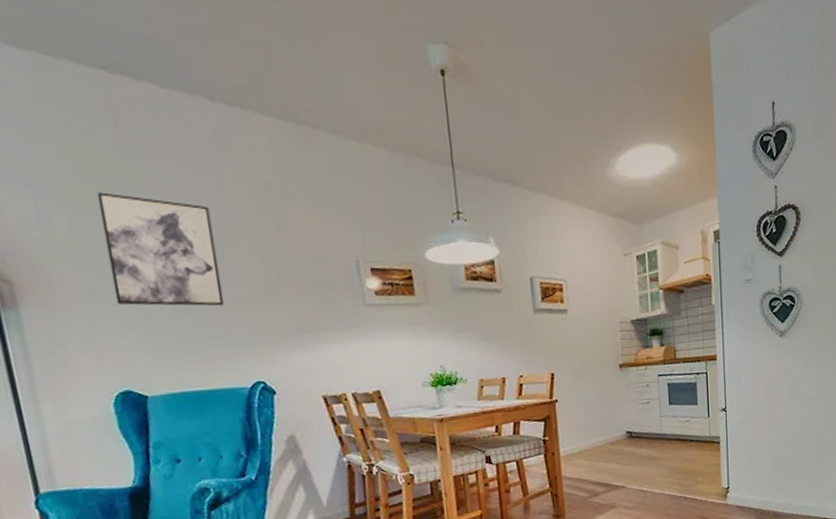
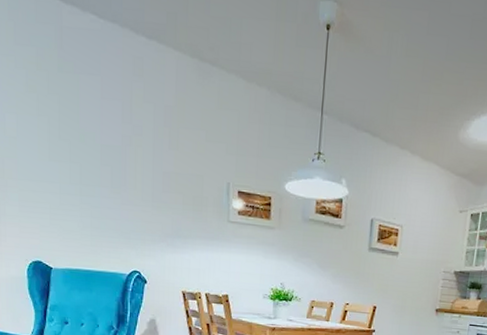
wall art: present [96,192,225,306] -> none [39,99,120,205]

